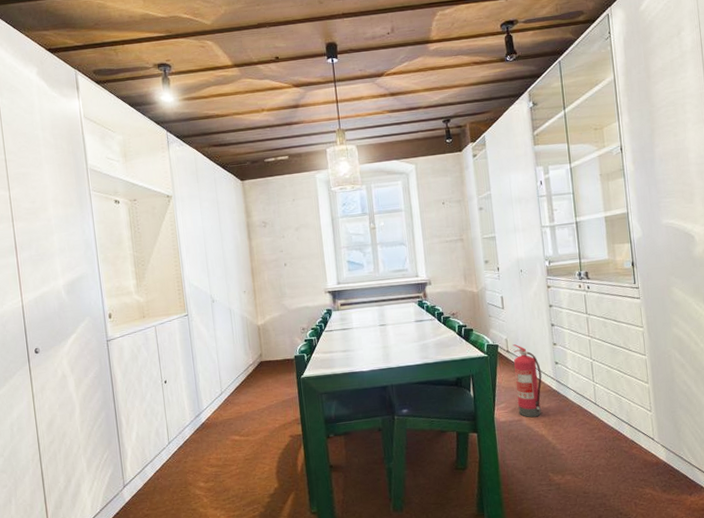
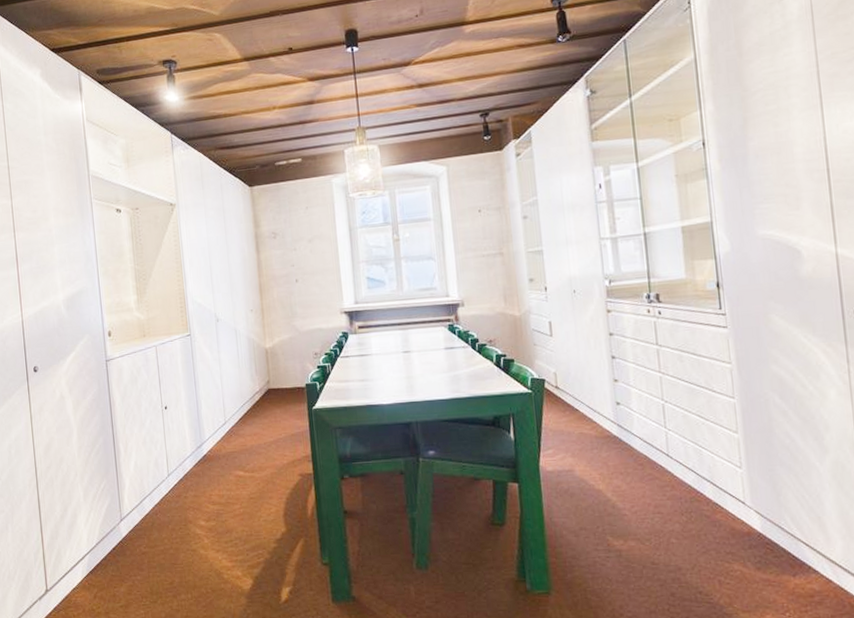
fire extinguisher: present [512,344,542,418] -> none [563,379,599,468]

